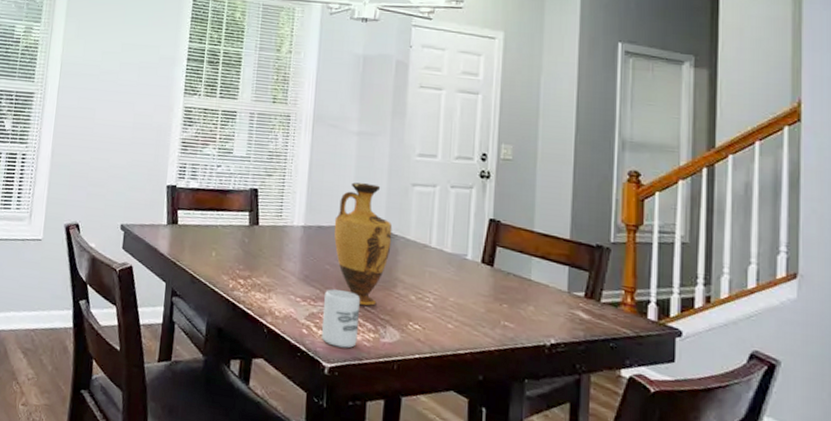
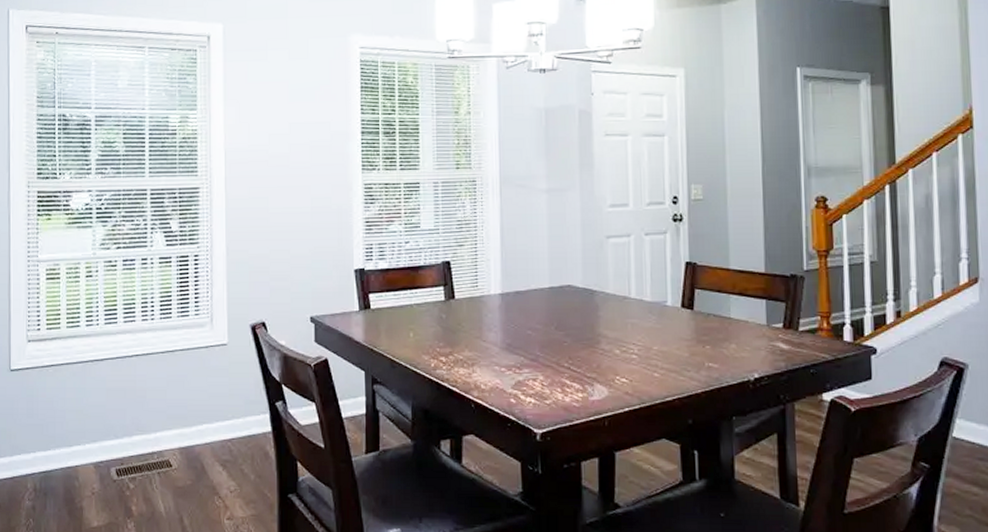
cup: present [321,289,360,349] -> none [528,354,567,412]
vase: present [334,182,393,306] -> none [532,242,591,366]

